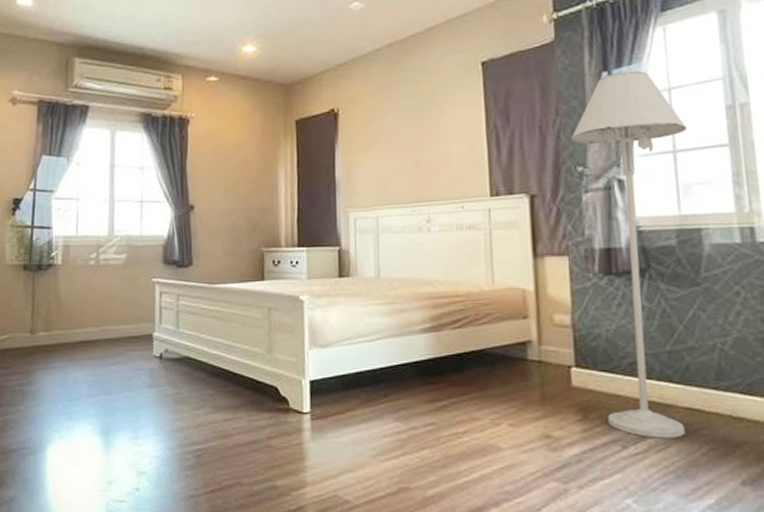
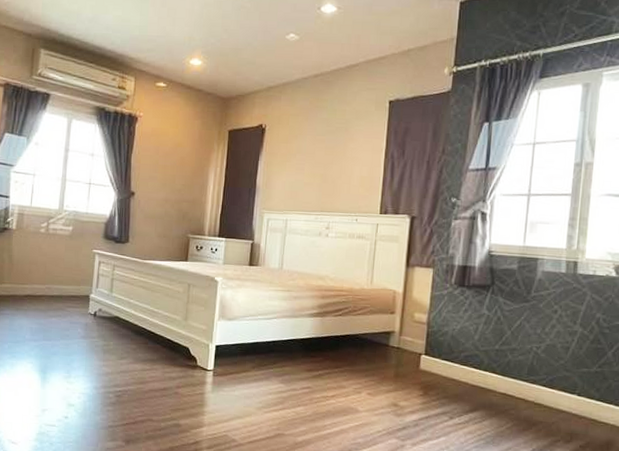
floor lamp: present [571,70,687,439] -> none [442,124,542,415]

